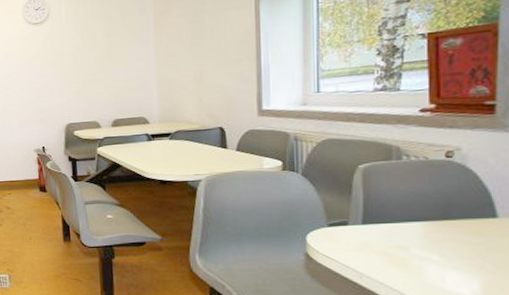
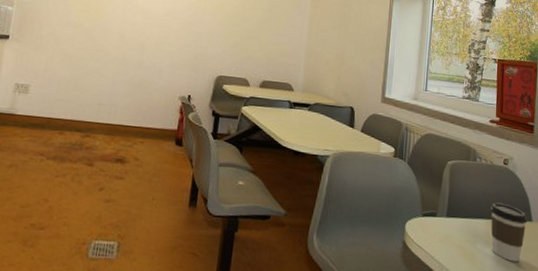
coffee cup: none [428,201,489,264] -> present [490,202,527,262]

